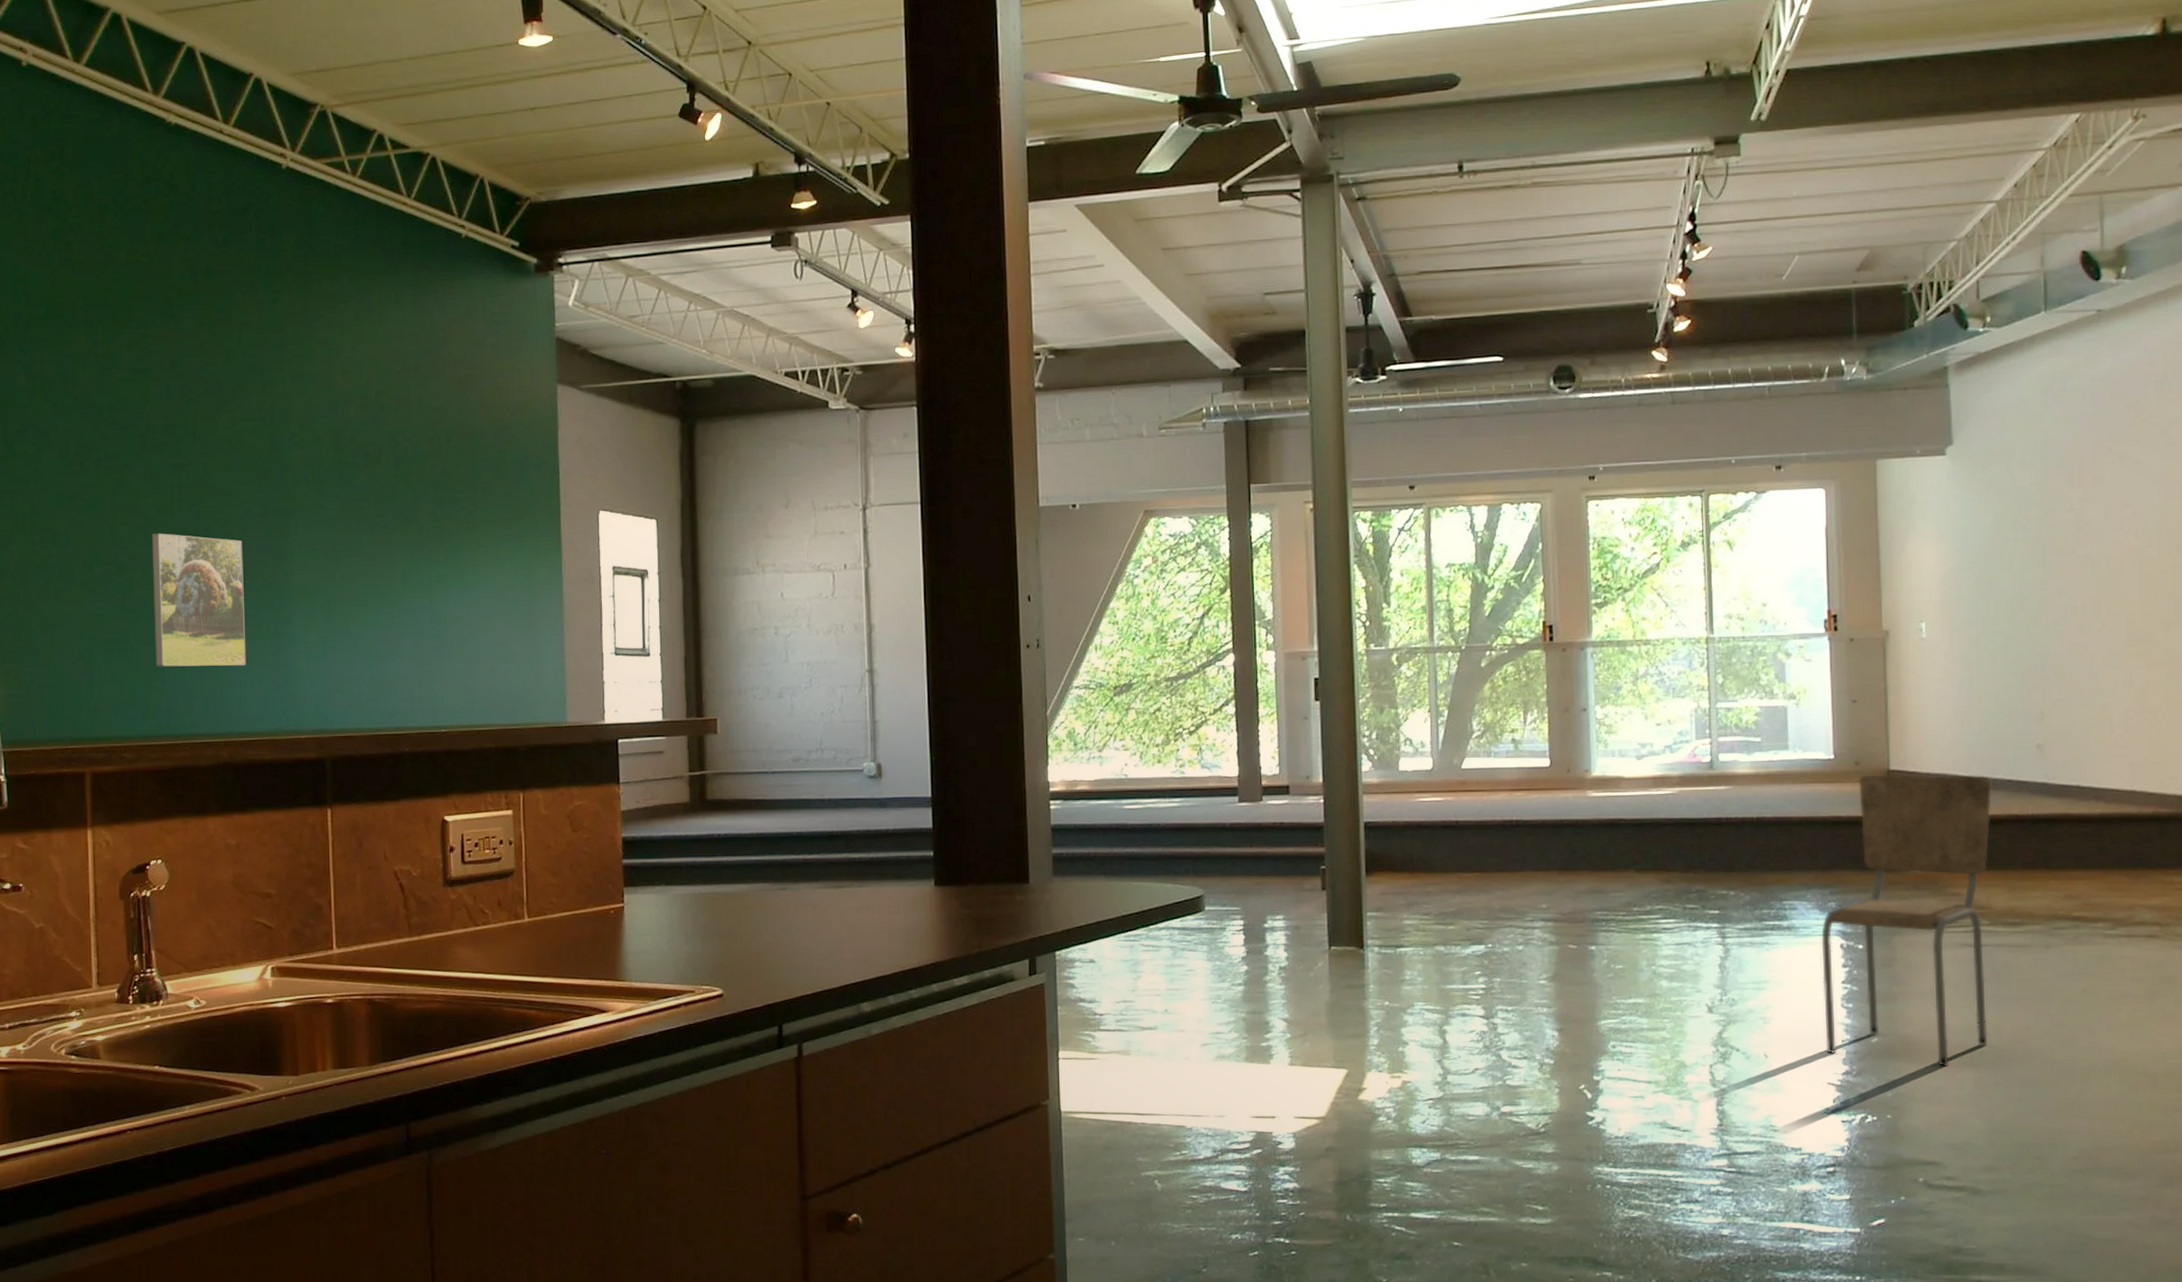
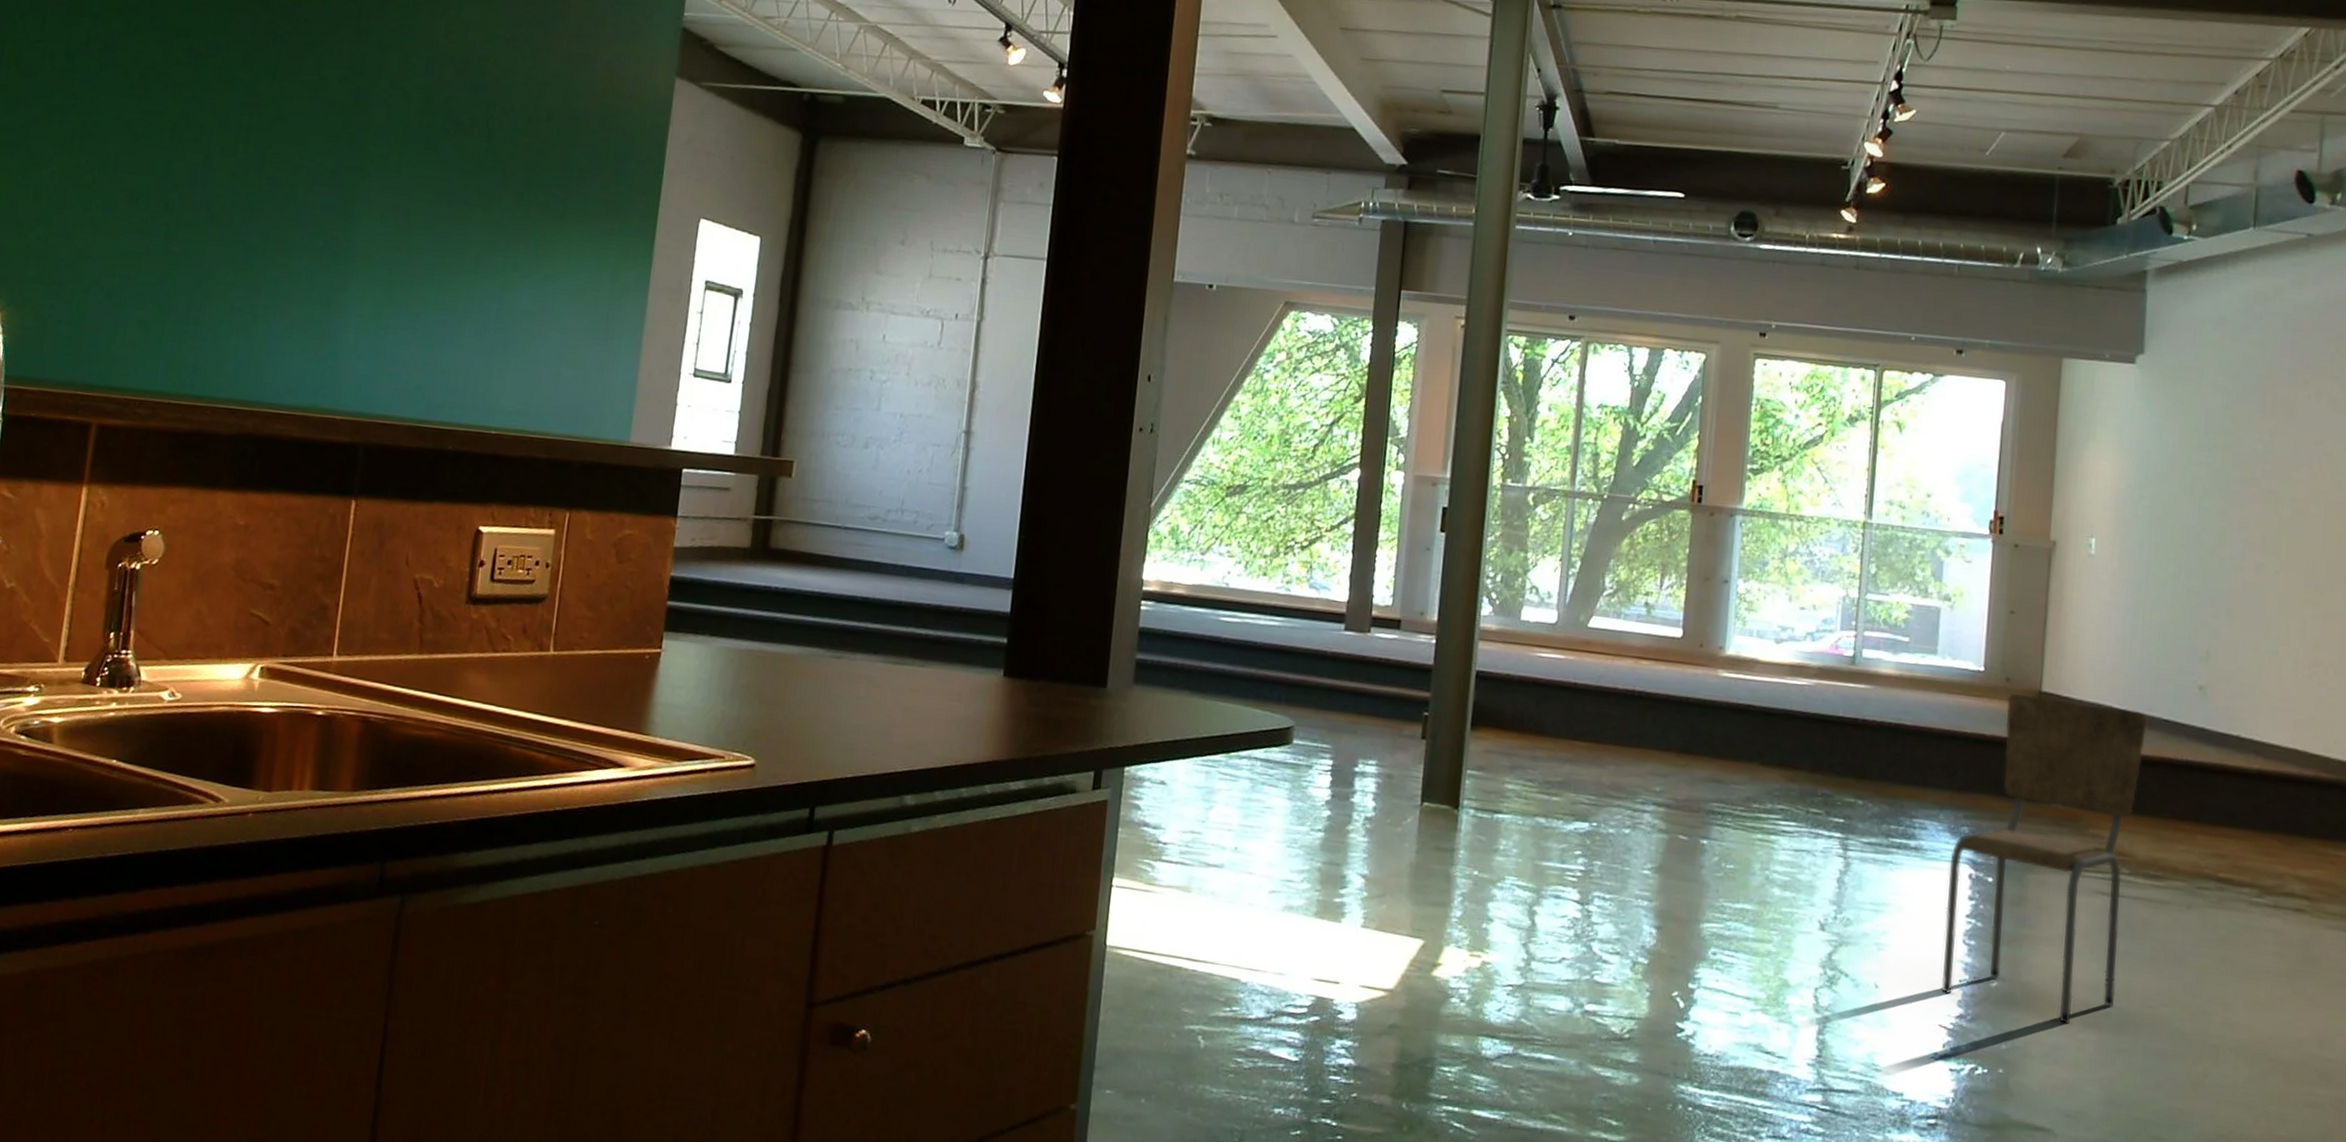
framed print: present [151,533,247,667] -> none [189,174,308,332]

